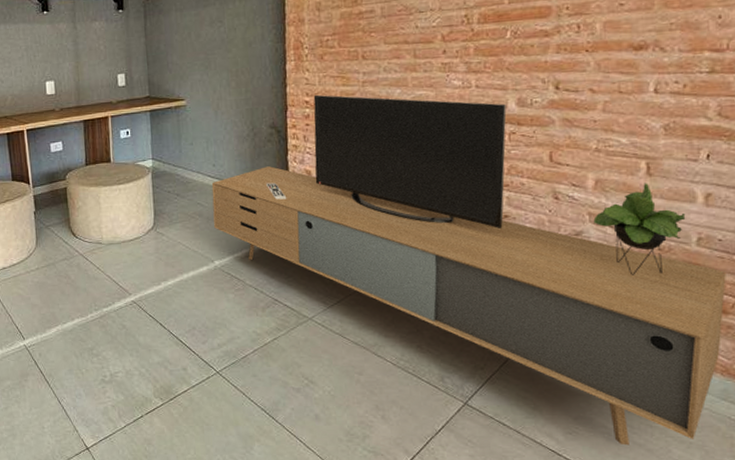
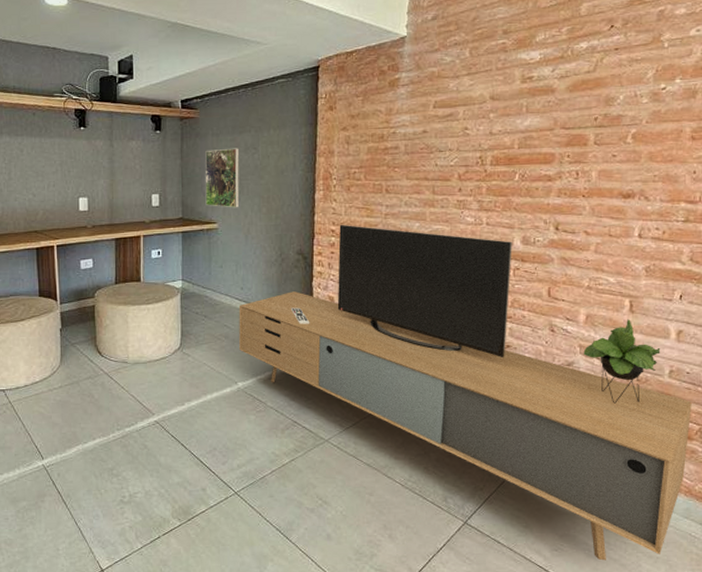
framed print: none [169,22,207,84] -> present [205,148,240,208]

